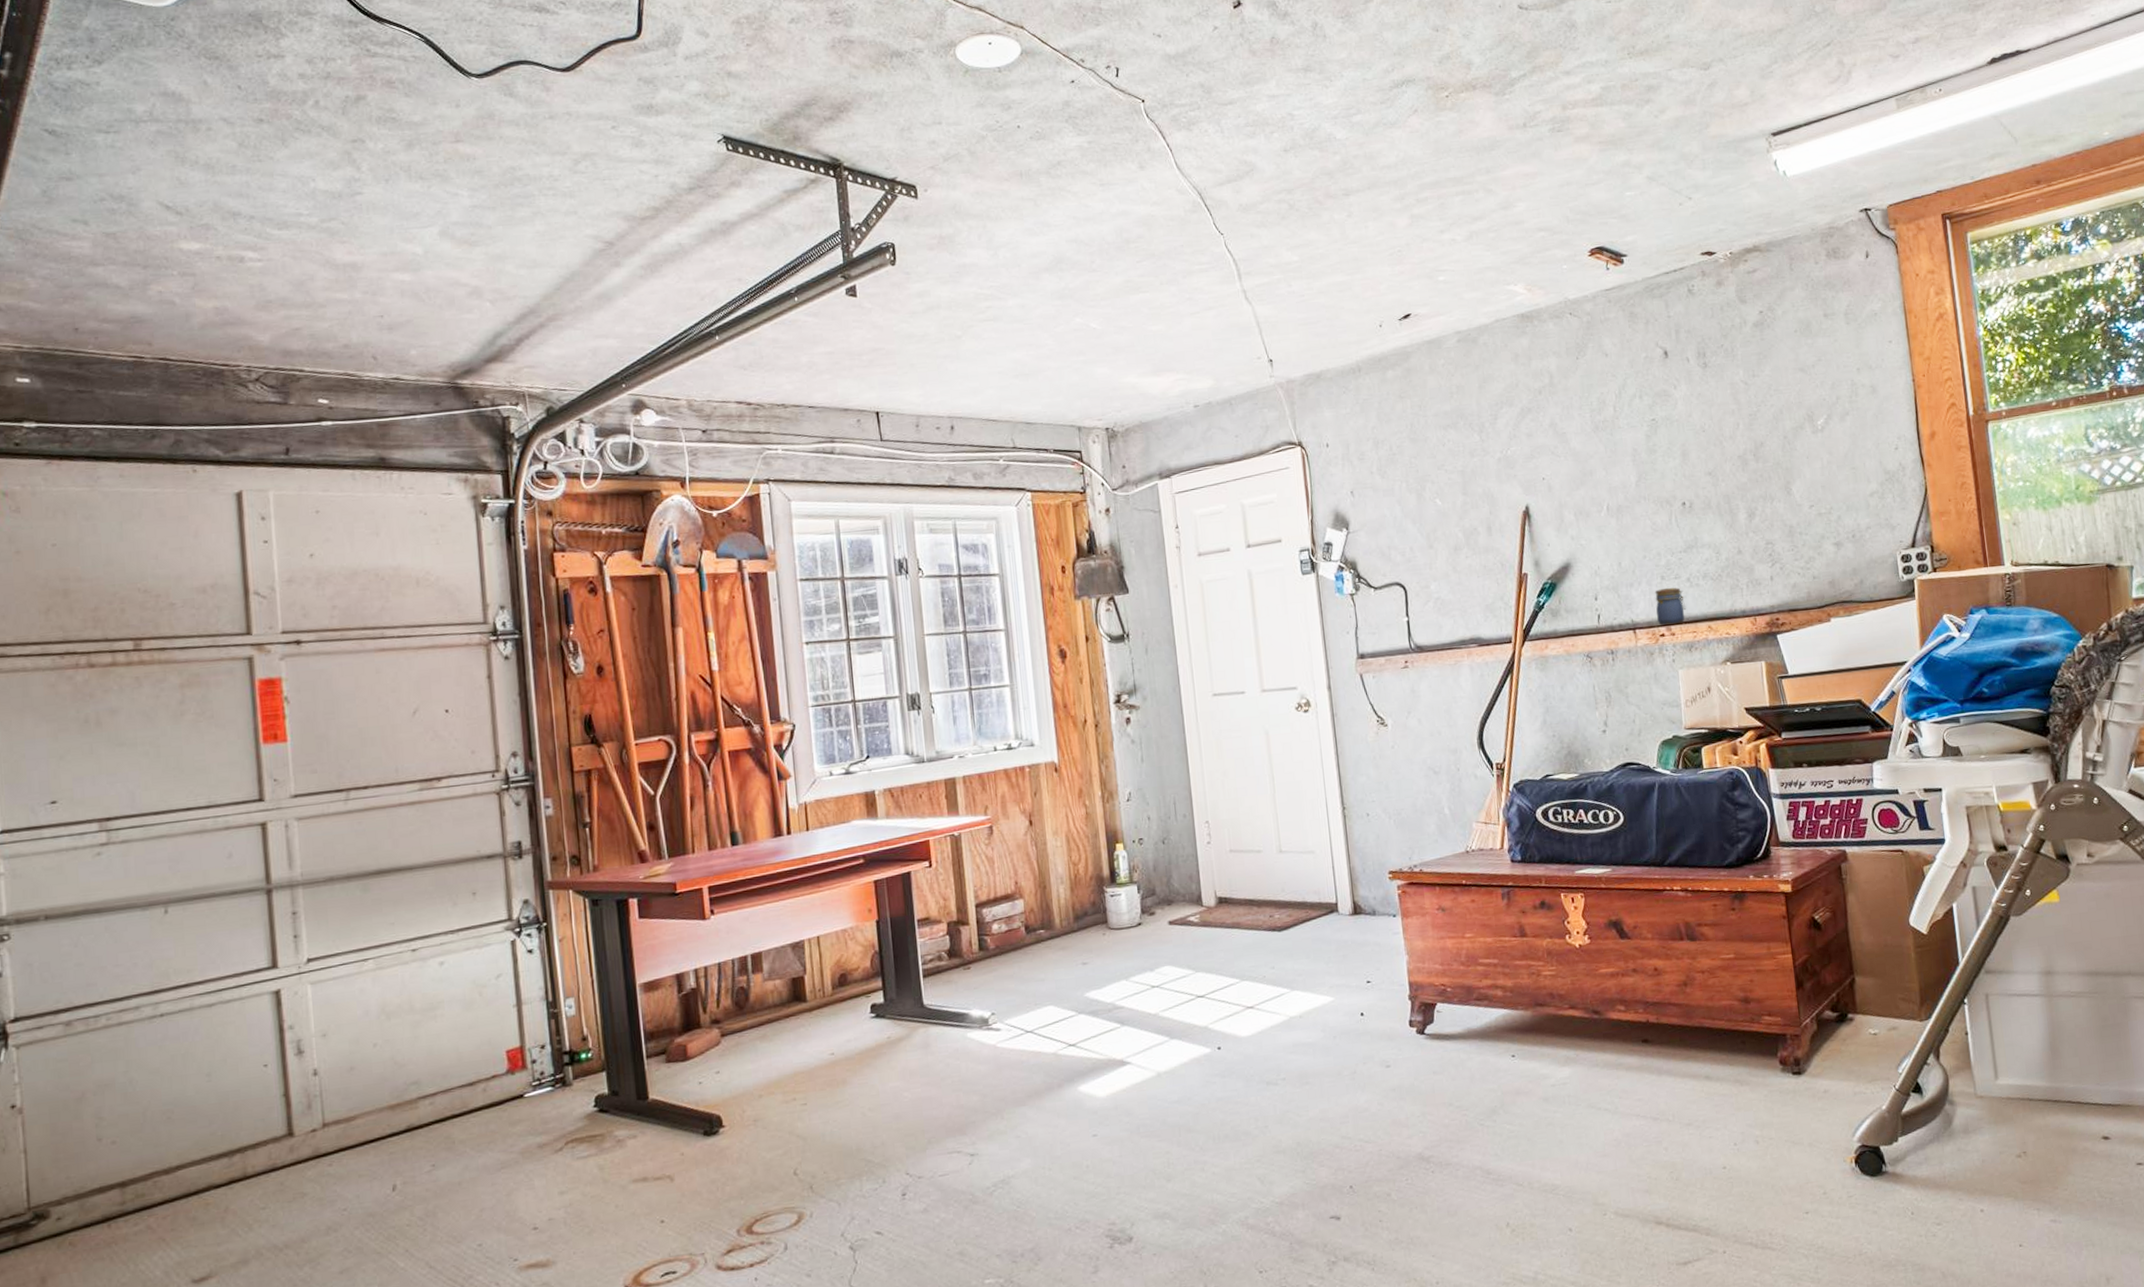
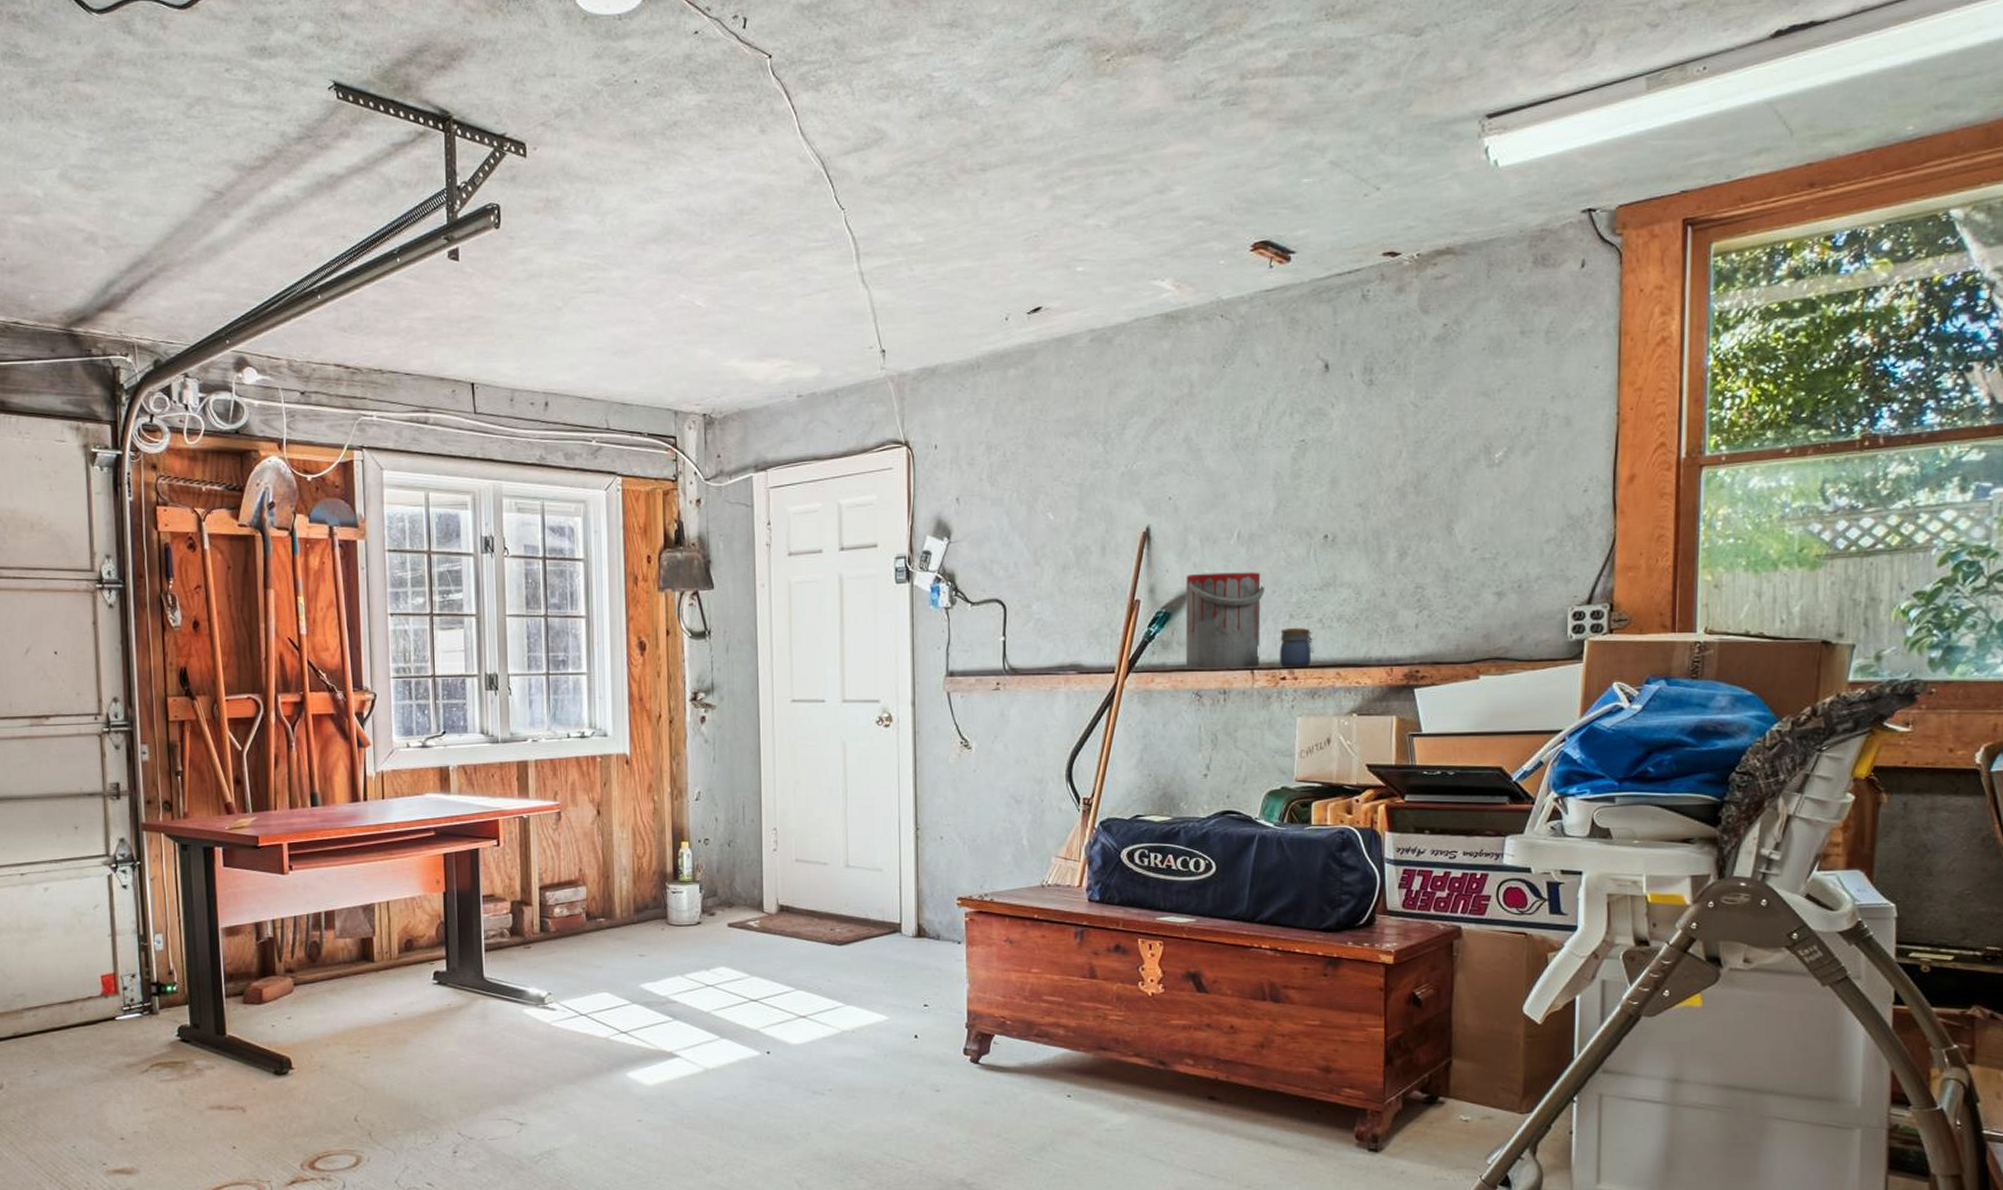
paint can: none [1565,540,1641,633] -> present [1185,572,1265,669]

